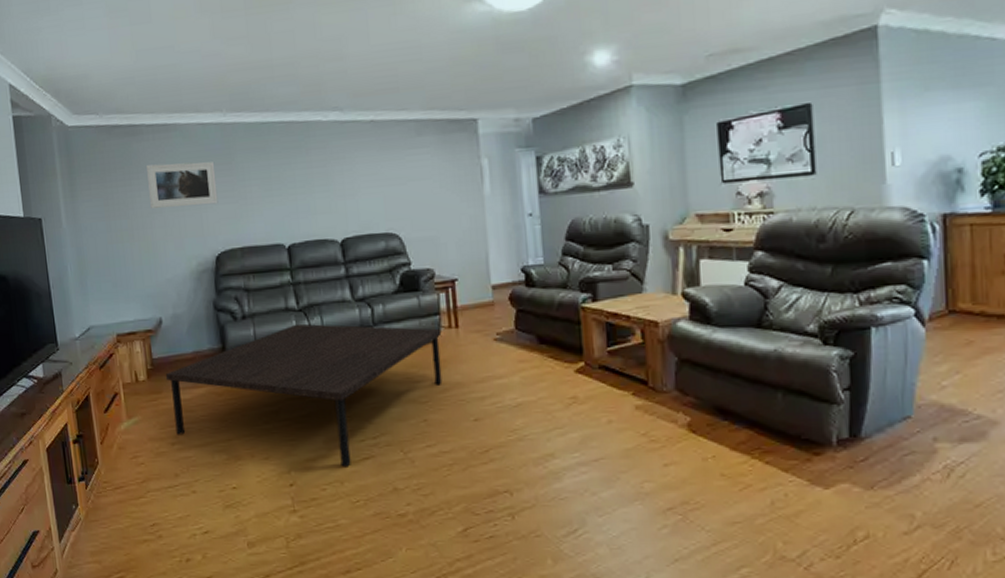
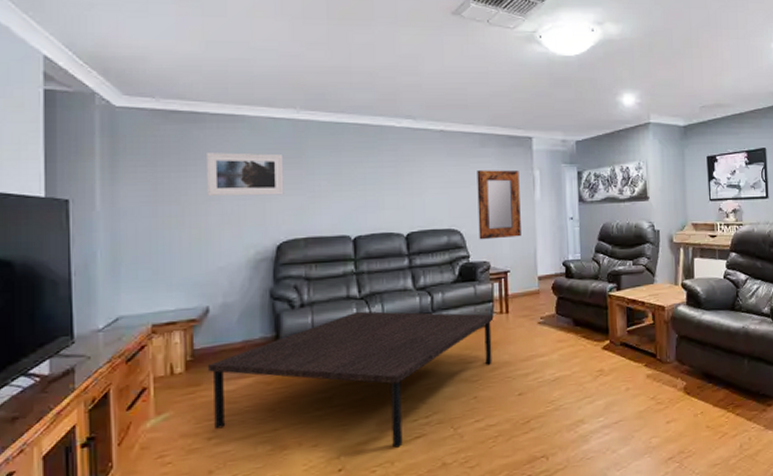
home mirror: none [414,160,469,244] -> present [477,170,521,240]

